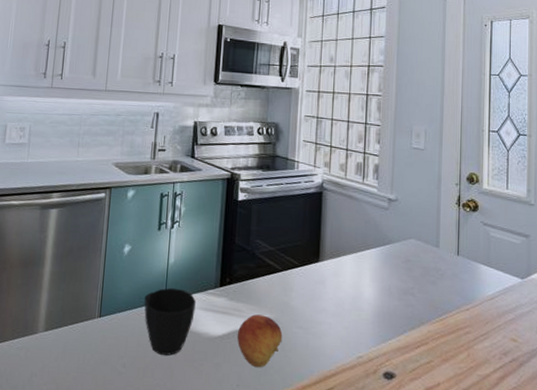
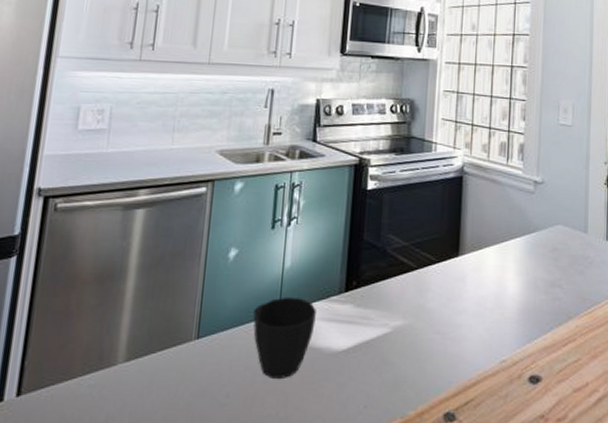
fruit: present [237,314,283,368] -> none [364,322,418,384]

